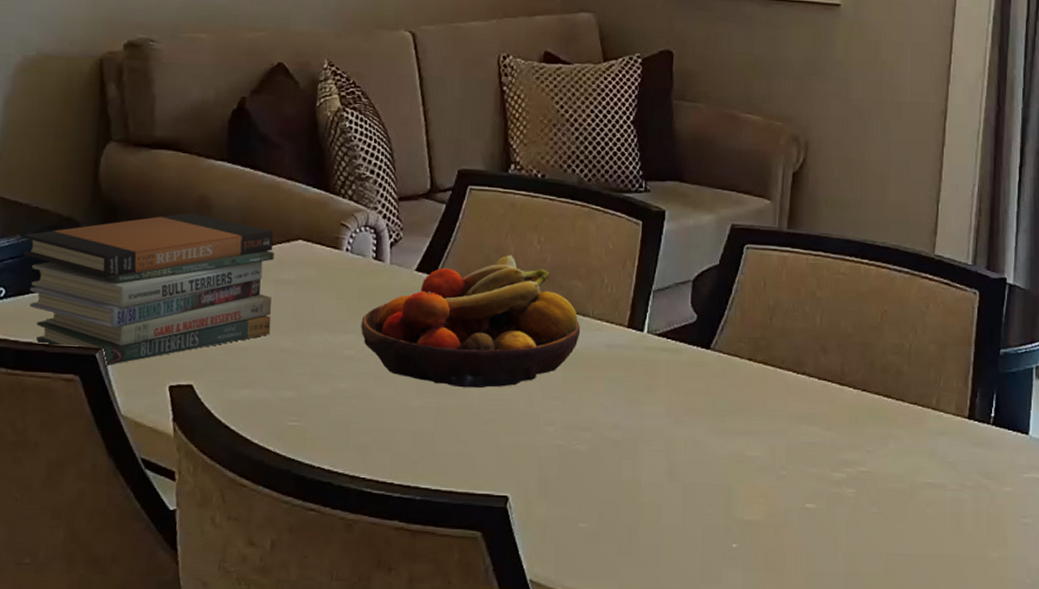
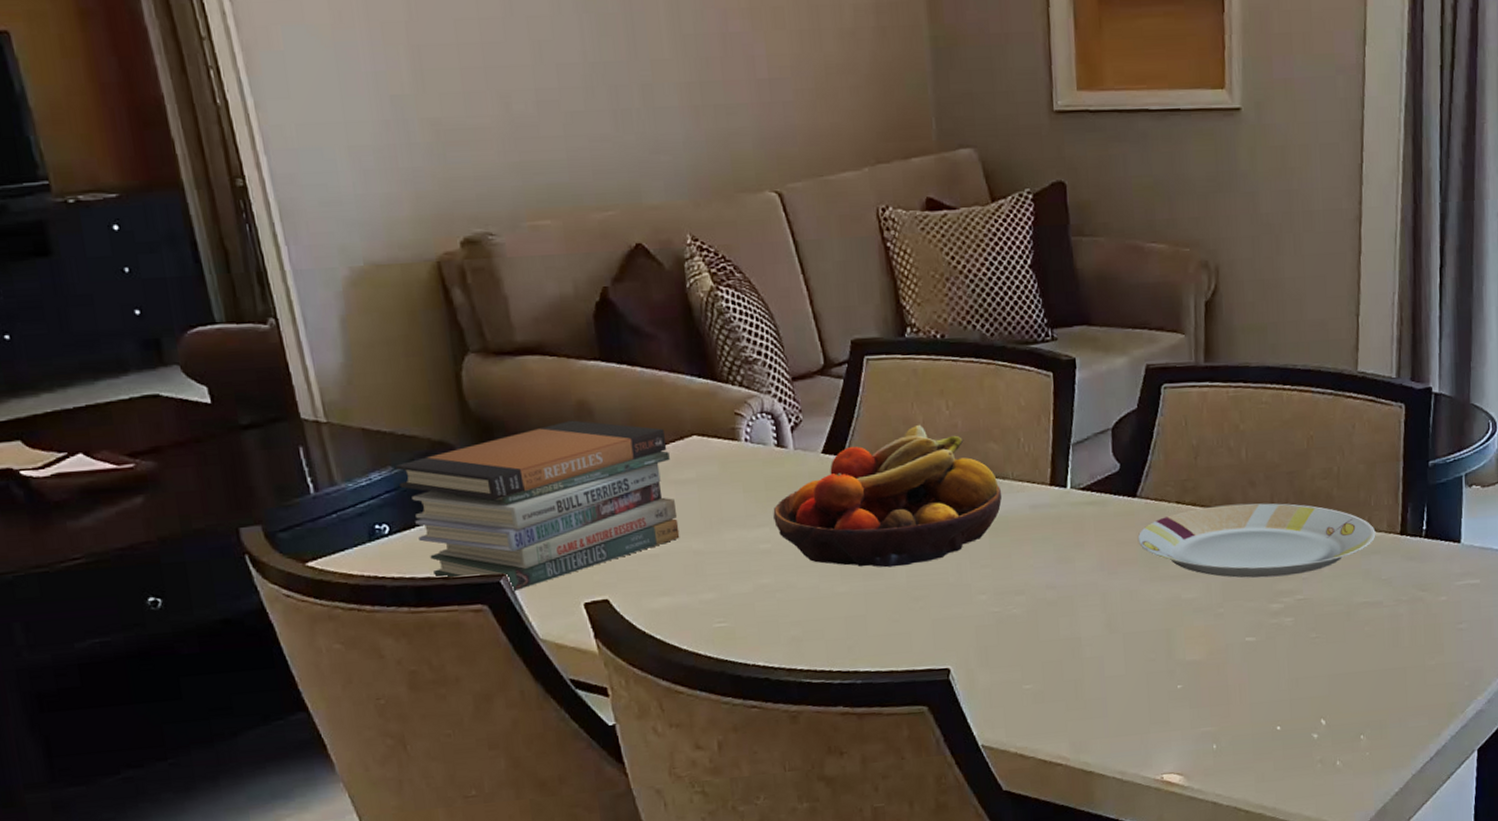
plate: none [707,367,944,446] -> present [1137,503,1376,578]

